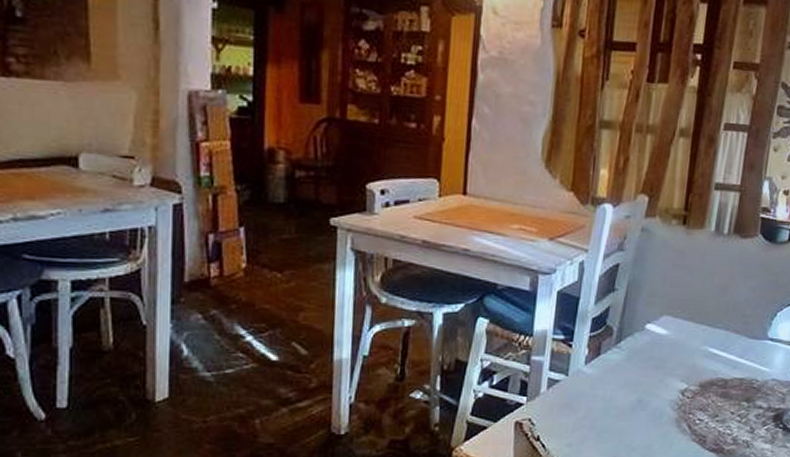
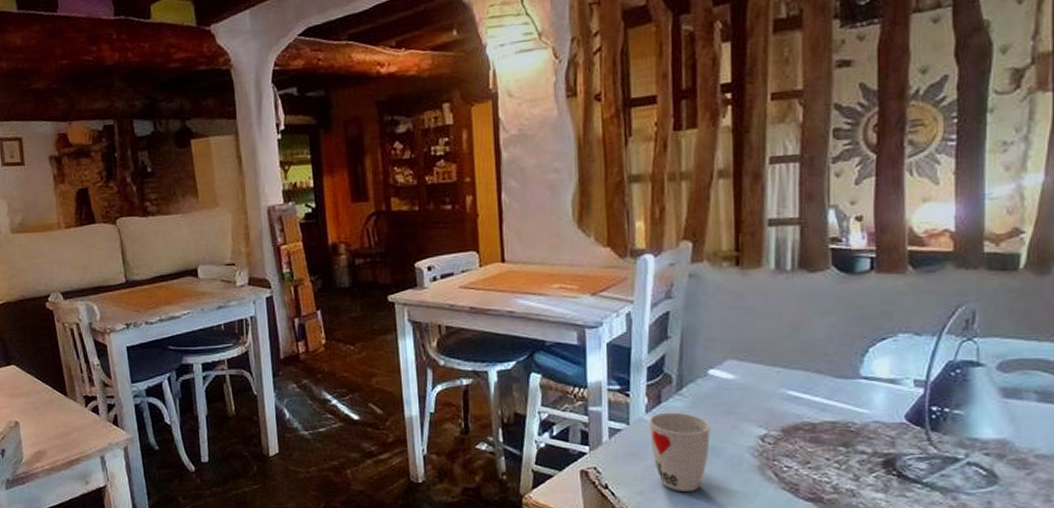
cup: none [585,364,641,443] -> present [649,412,710,491]

